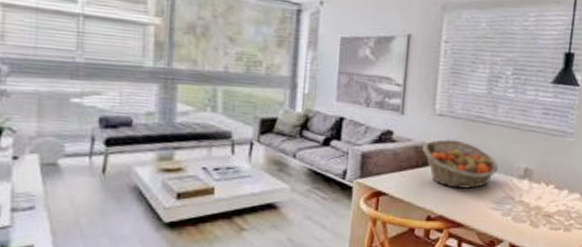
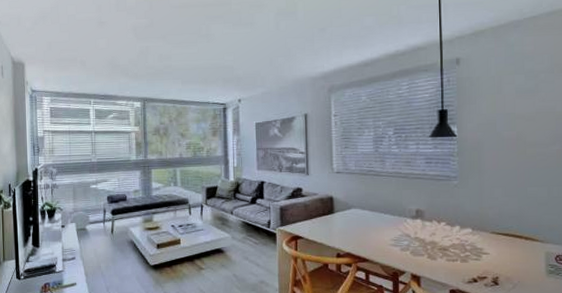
fruit basket: present [422,139,498,189] -> none [327,191,392,230]

